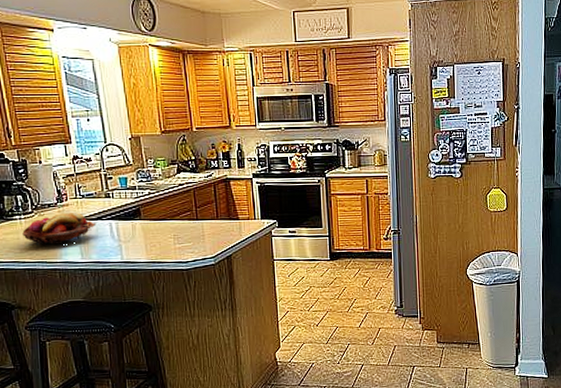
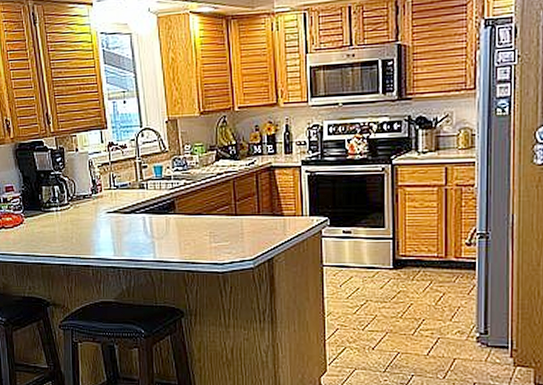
fruit basket: present [22,211,97,245] -> none [58,204,130,239]

